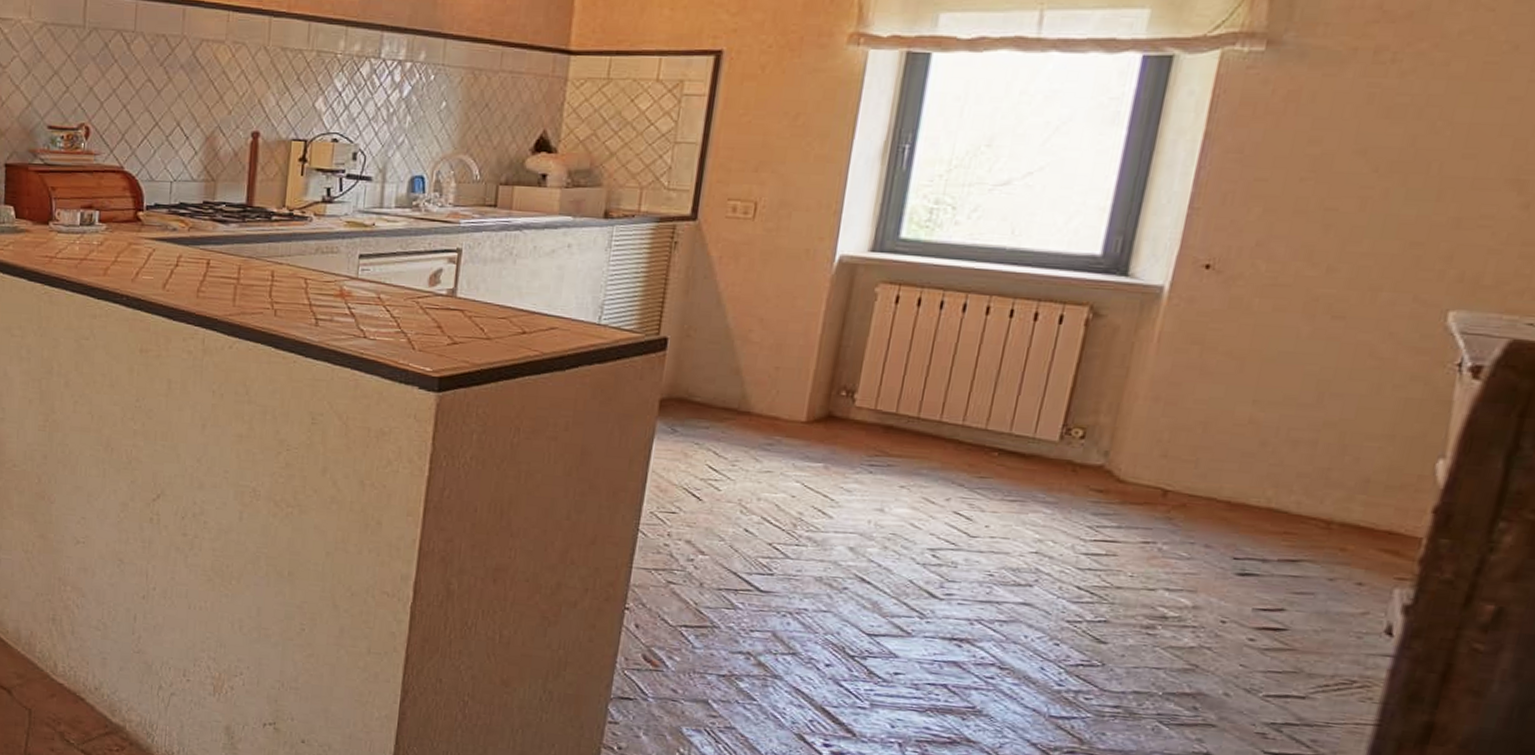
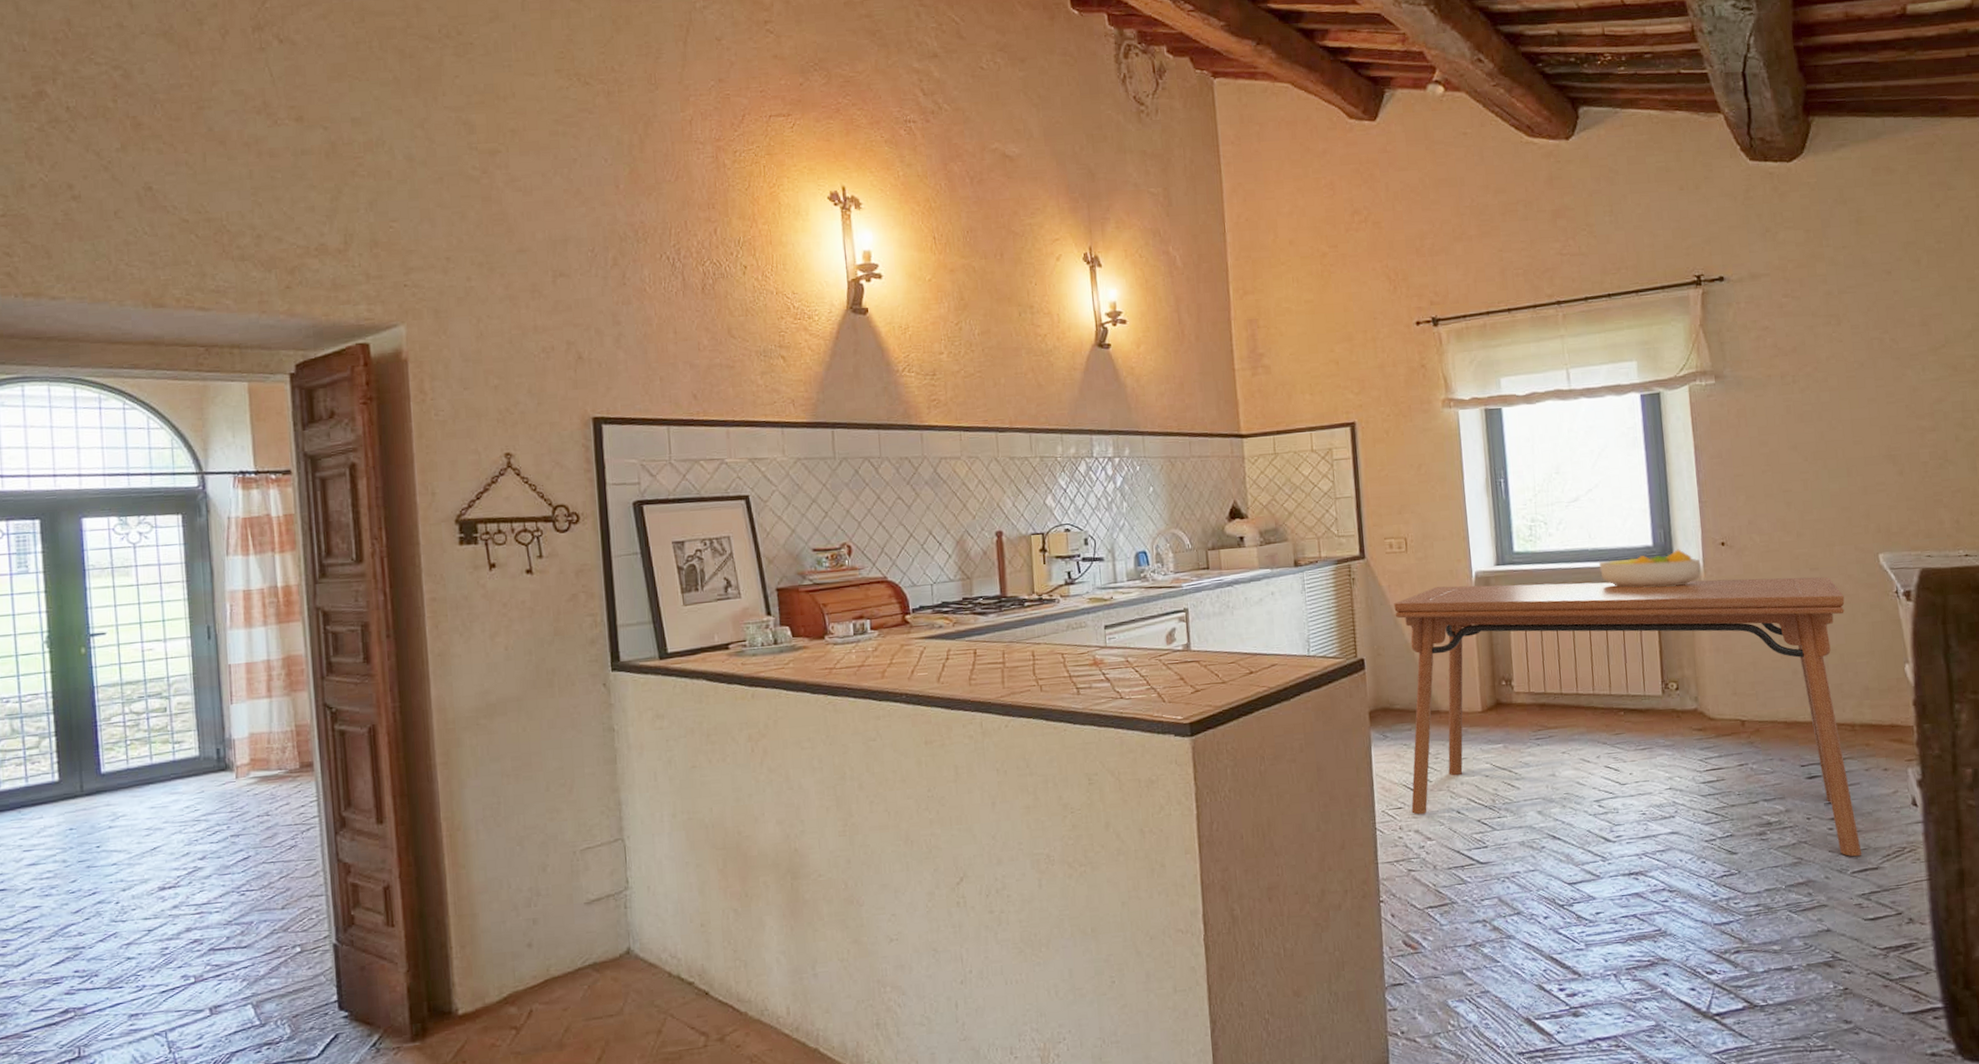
dining table: none [687,267,1374,680] -> present [1394,576,1862,857]
fruit bowl: none [1014,265,1168,312] -> present [1598,549,1701,588]

